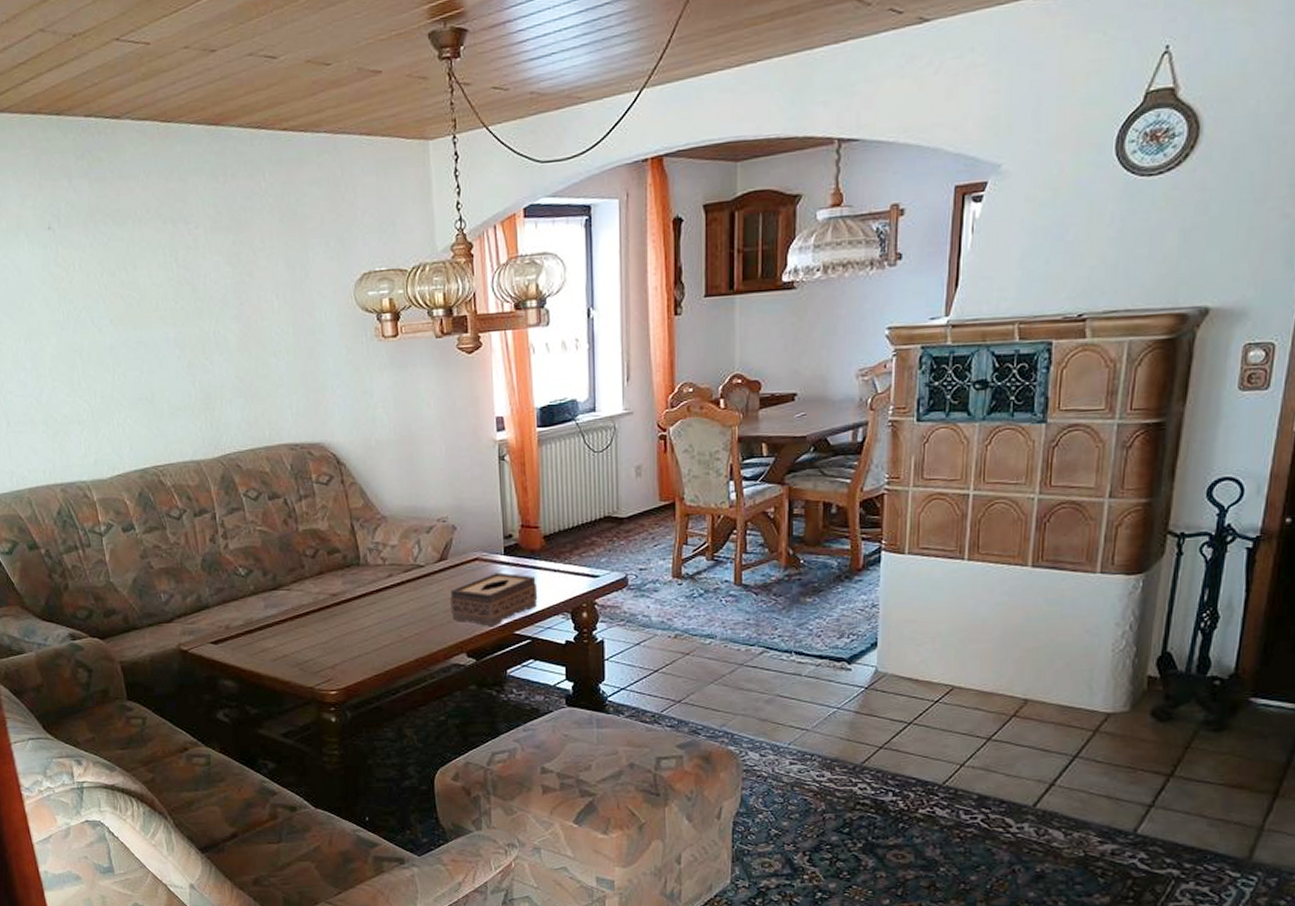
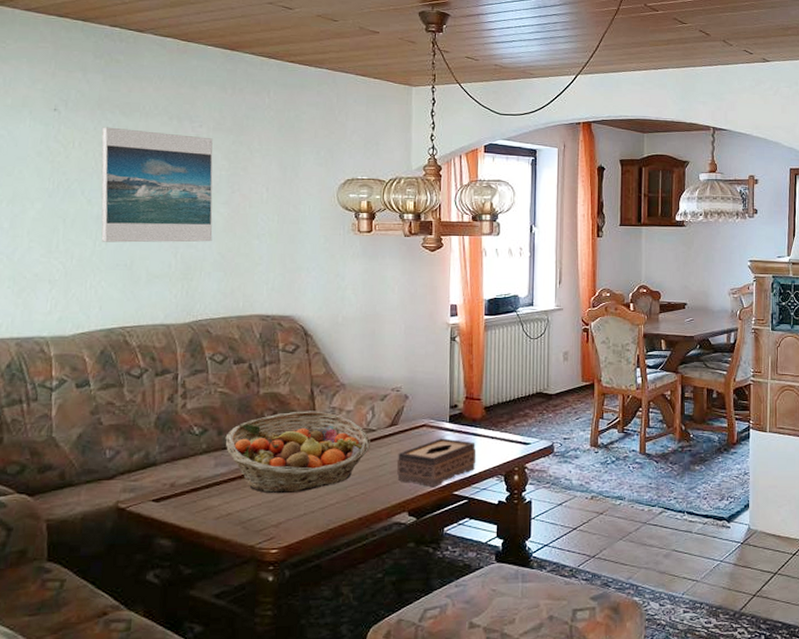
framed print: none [98,240,228,375] -> present [101,127,213,243]
fruit basket: none [271,547,421,635] -> present [225,411,371,494]

